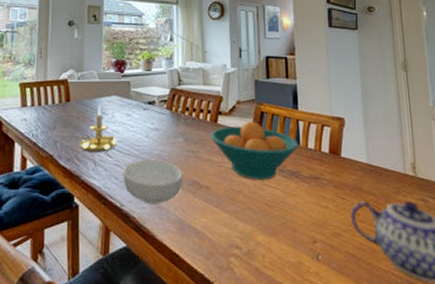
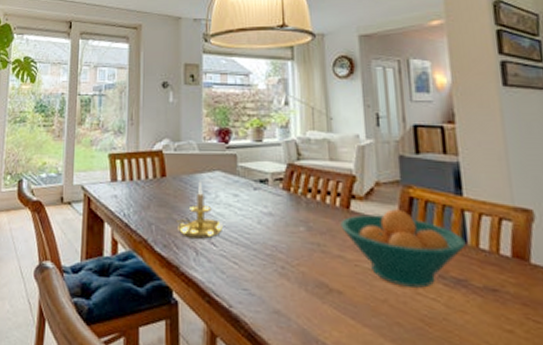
cereal bowl: present [123,160,183,204] -> none [230,251,307,308]

